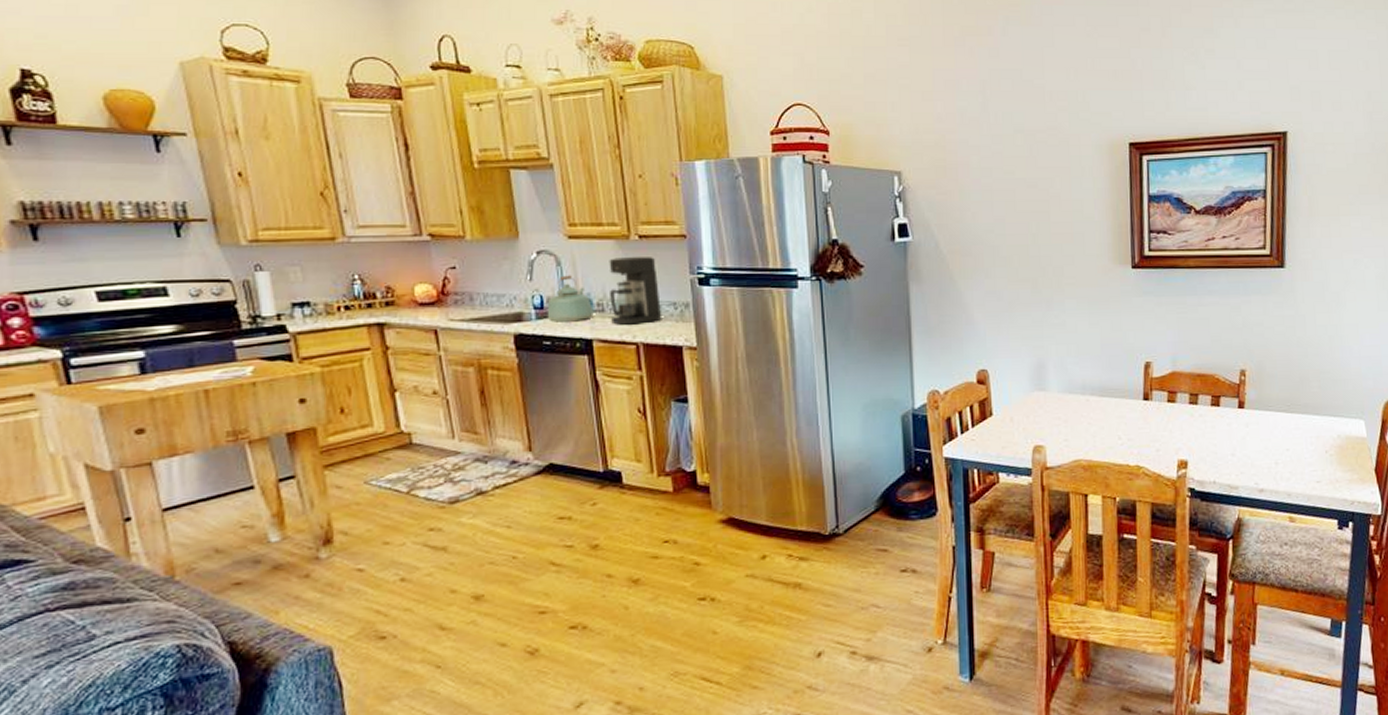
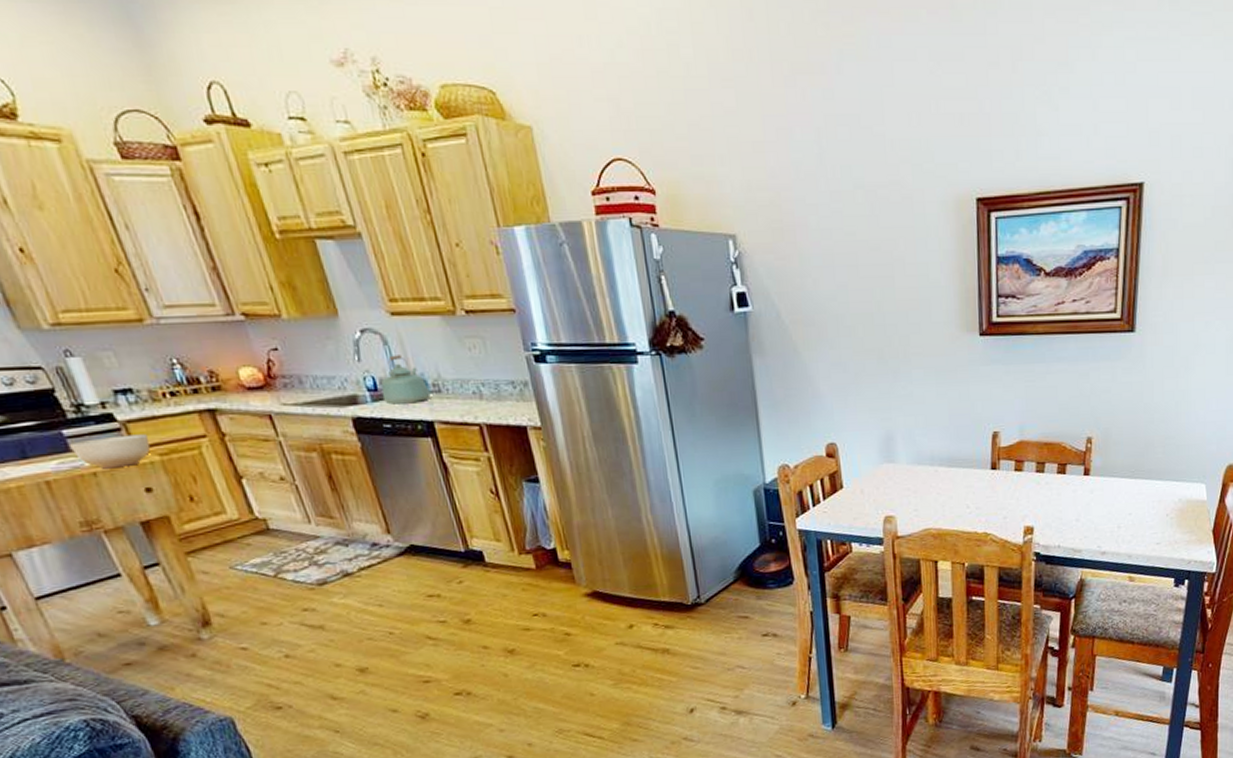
bowl: none [237,346,315,379] -> present [69,434,151,469]
coffee maker: present [609,256,662,326] -> none [437,332,502,407]

